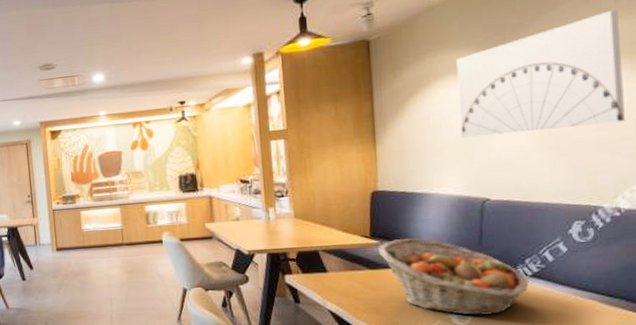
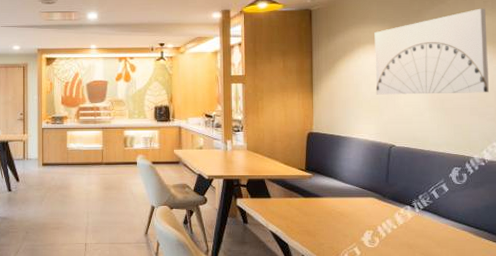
fruit basket: present [379,237,529,316] -> none [312,173,421,241]

